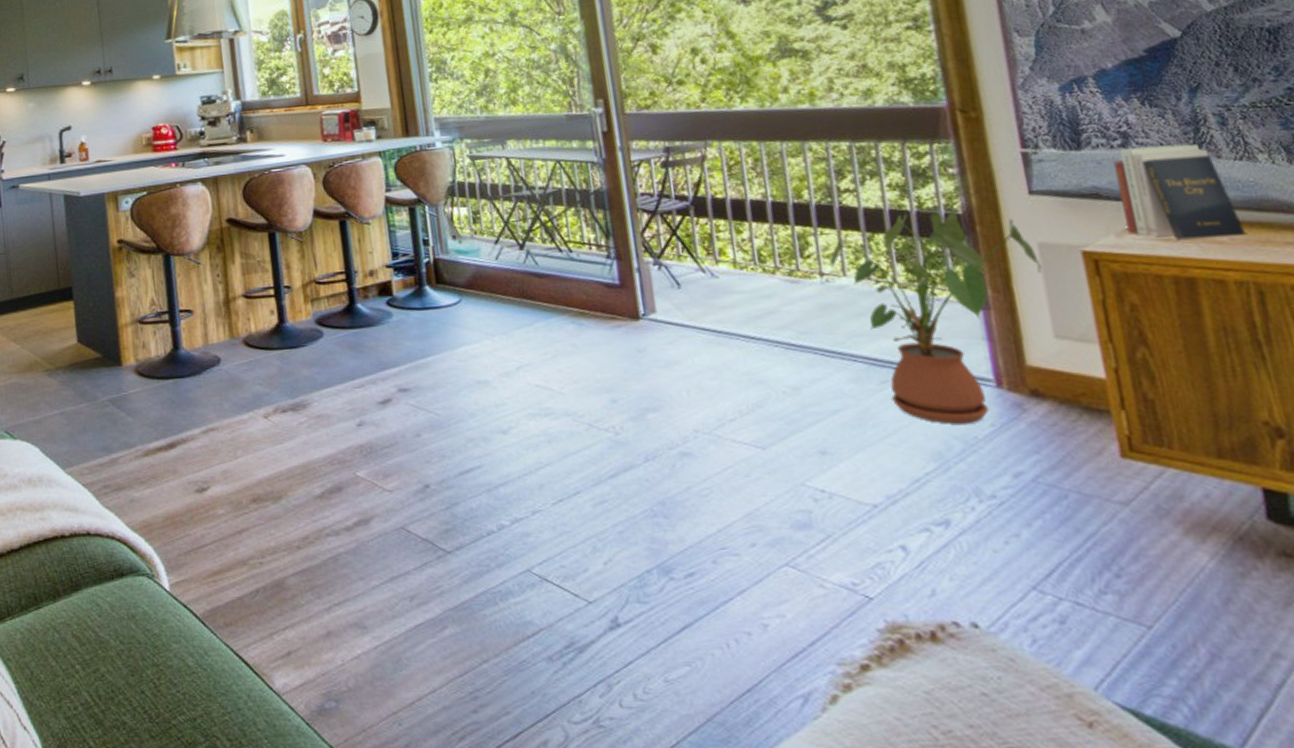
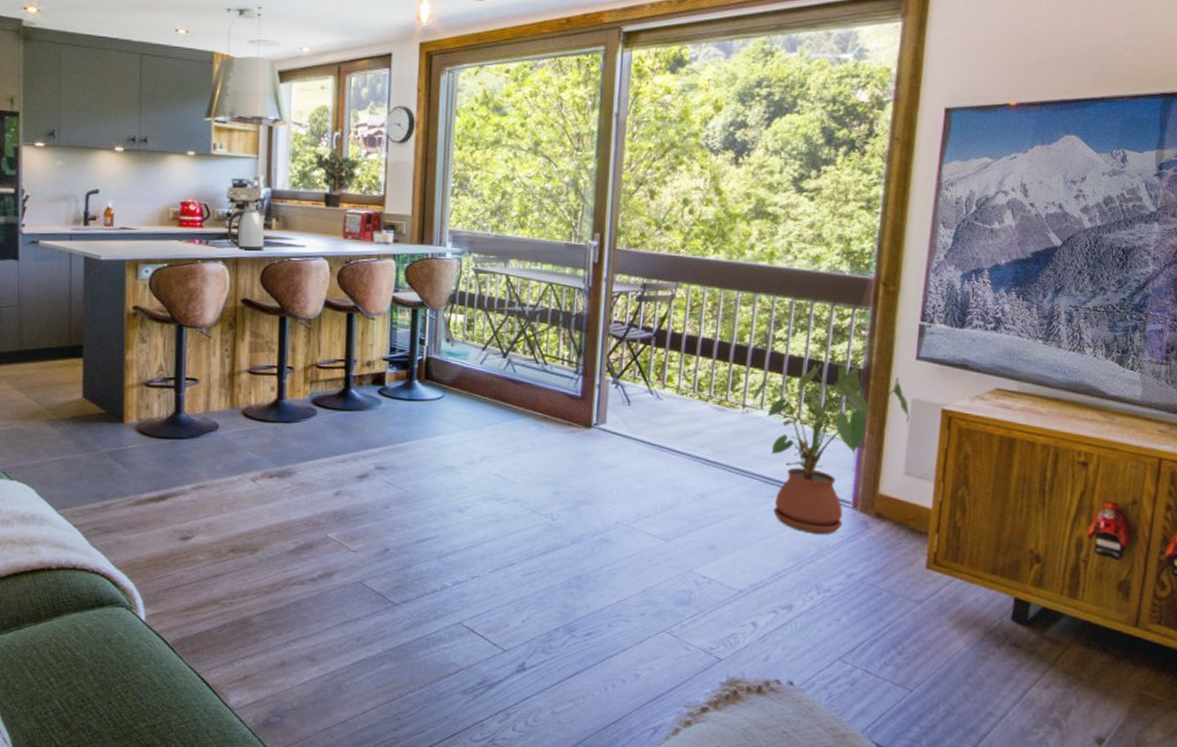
kettle: none [201,124,242,168] -> present [227,209,265,251]
potted plant: none [277,52,329,112] -> present [311,150,361,208]
books: present [1113,144,1247,241] -> none [979,332,1061,411]

